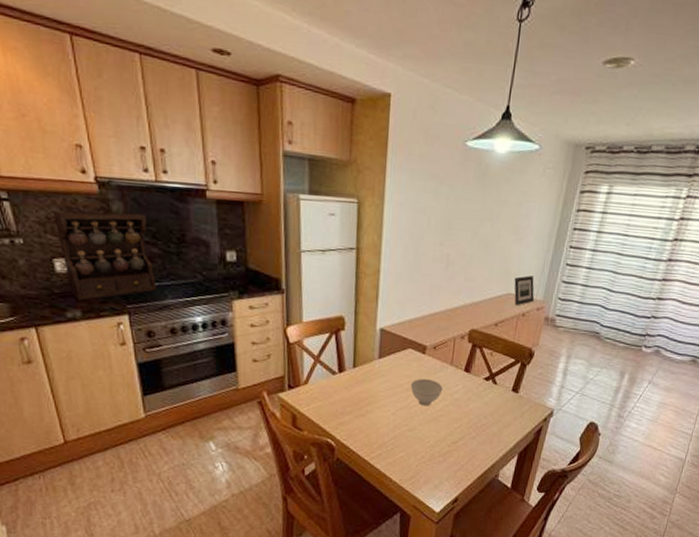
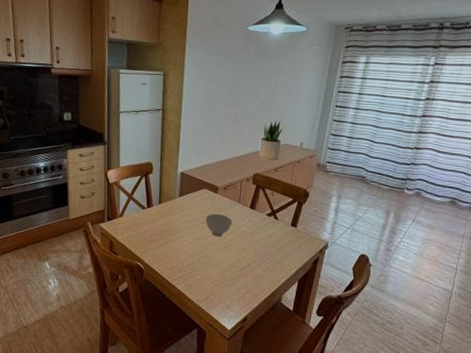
planter: none [477,264,506,314] -> present [259,120,283,161]
picture frame: present [514,275,535,306] -> none [290,129,308,154]

